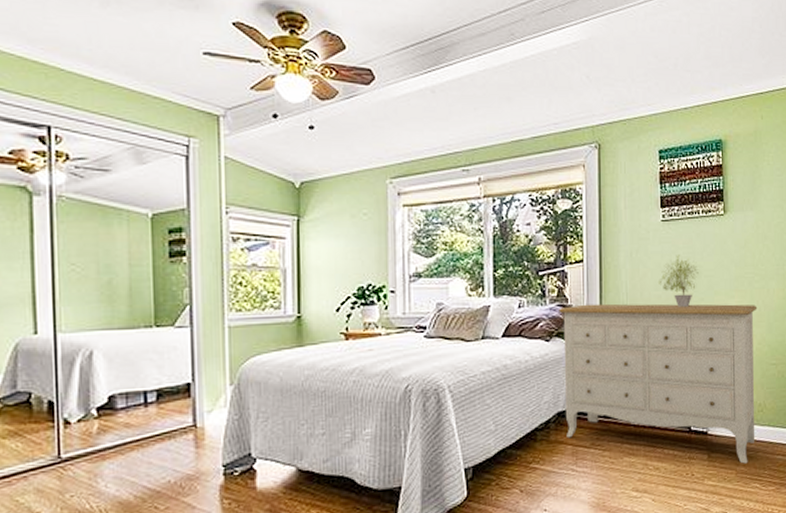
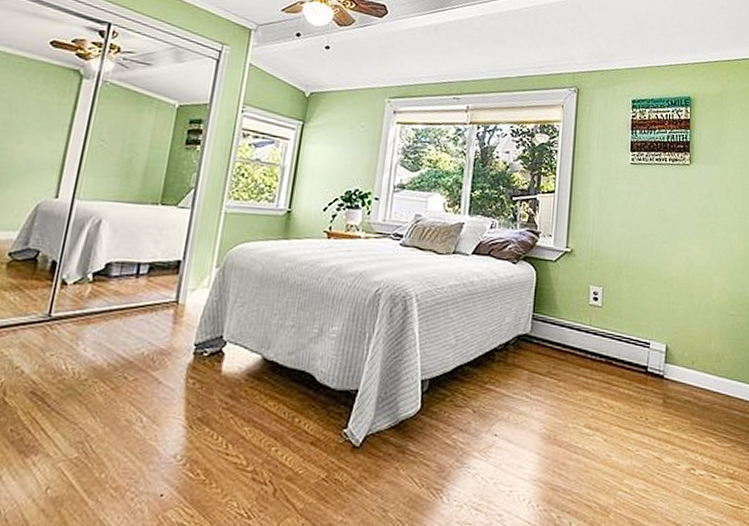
dresser: present [559,303,758,464] -> none [524,232,719,415]
potted plant: present [659,255,698,307] -> none [624,197,663,247]

